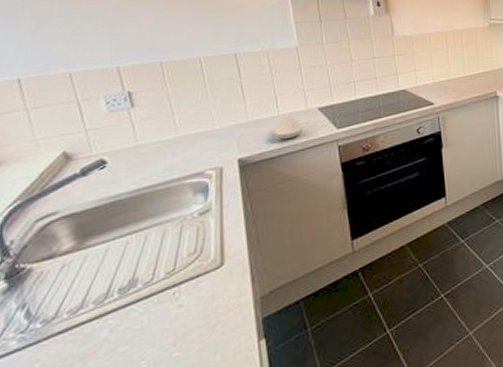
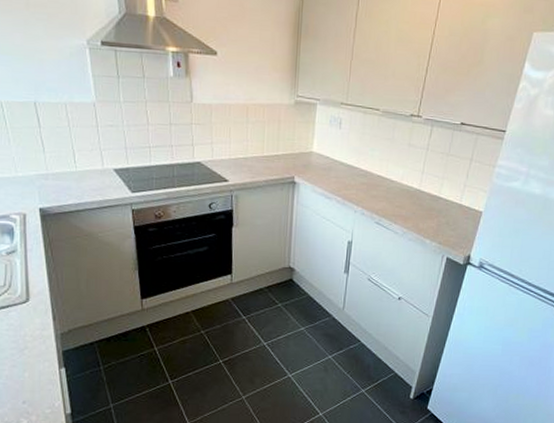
spoon rest: present [273,115,304,140] -> none [71,172,100,196]

